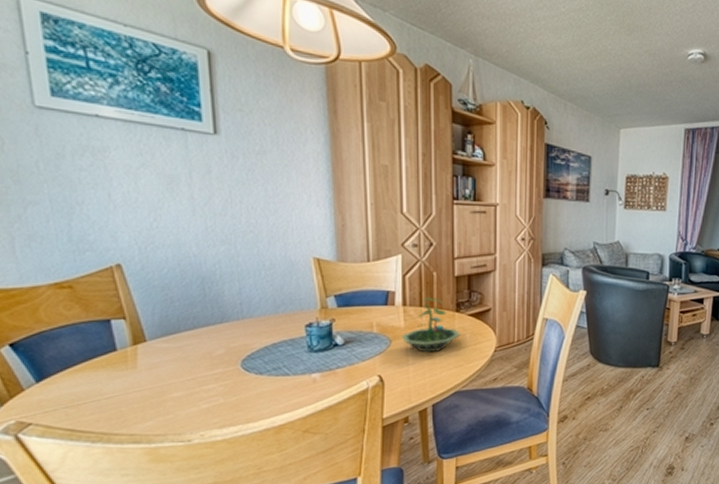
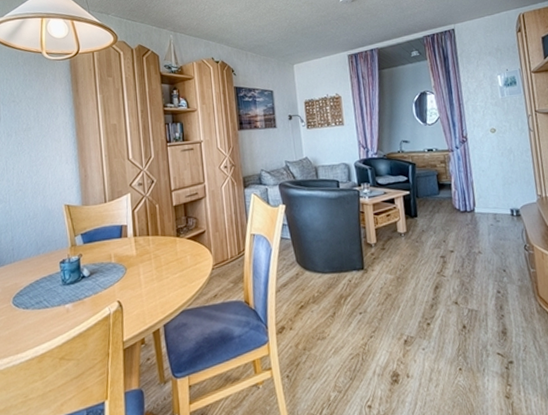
terrarium: present [401,297,460,353] -> none [134,226,182,277]

